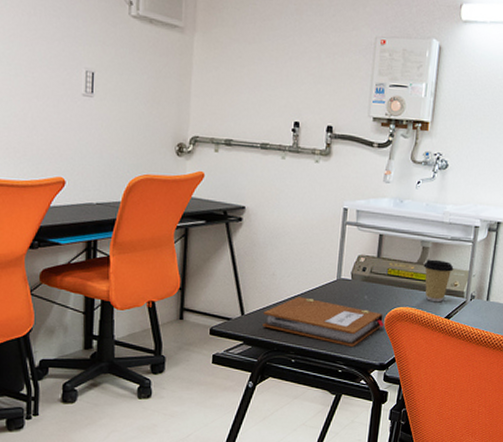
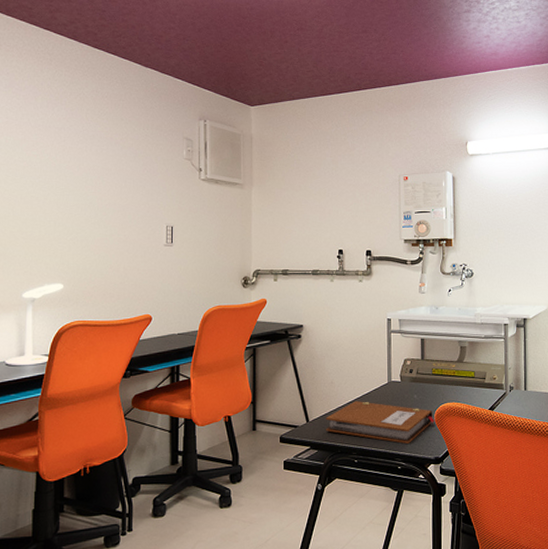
coffee cup: present [423,259,454,302] -> none [463,357,491,395]

